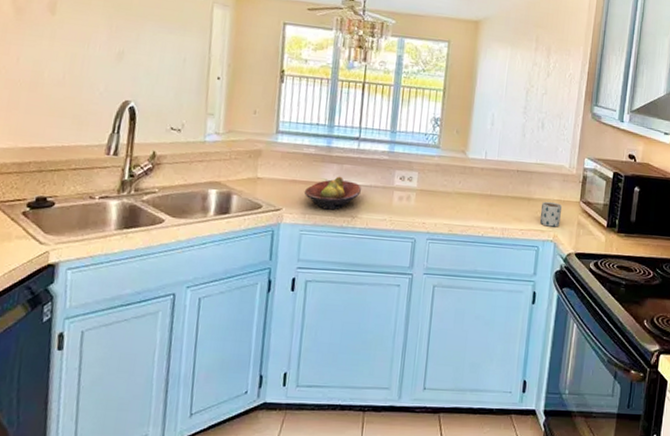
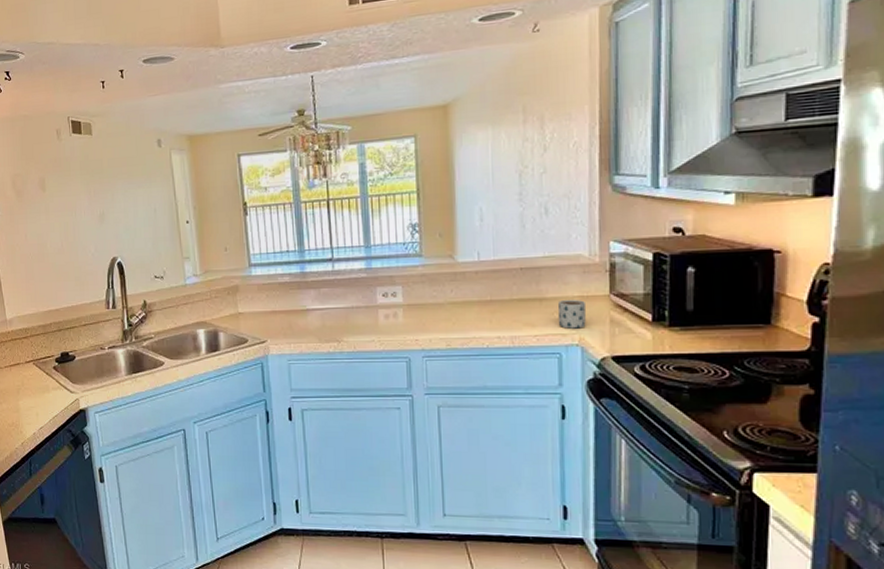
fruit bowl: present [304,176,362,210] -> none [285,301,344,337]

